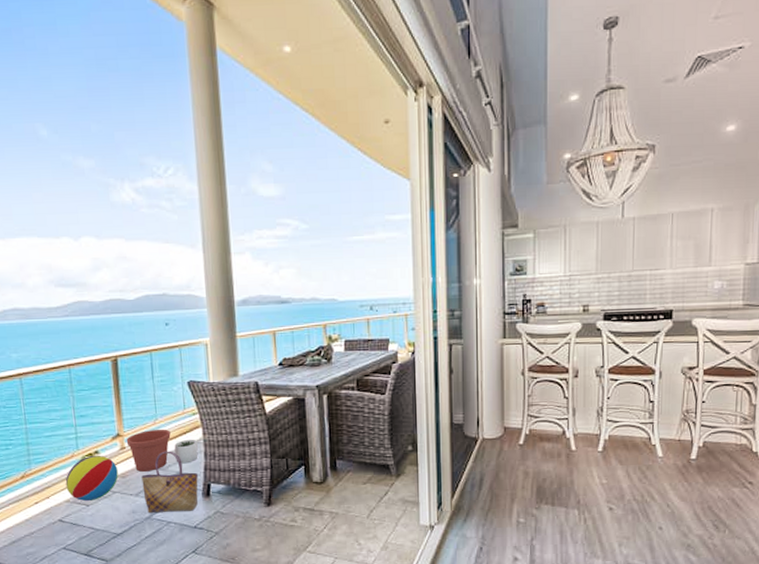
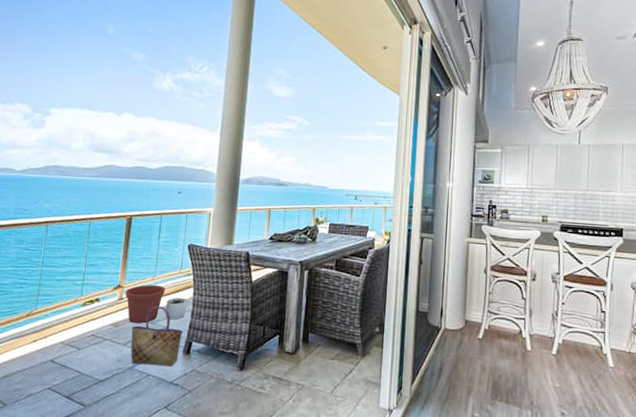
beach ball: present [65,455,118,501] -> none [63,302,113,345]

